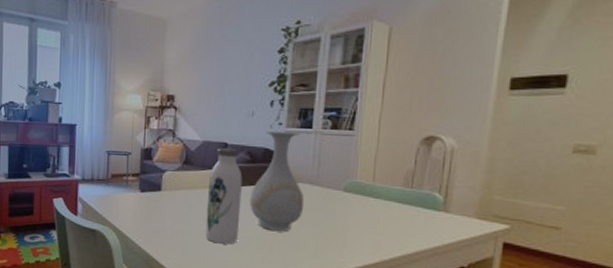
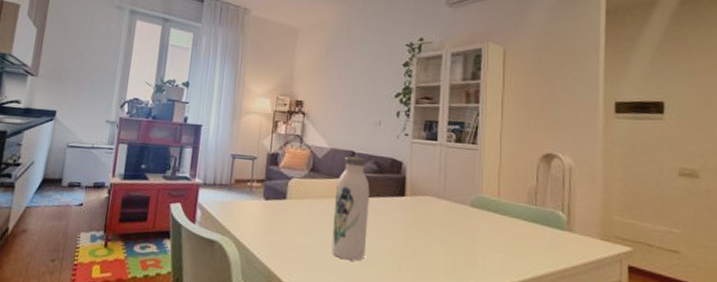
vase: present [249,130,305,231] -> none [377,140,432,248]

